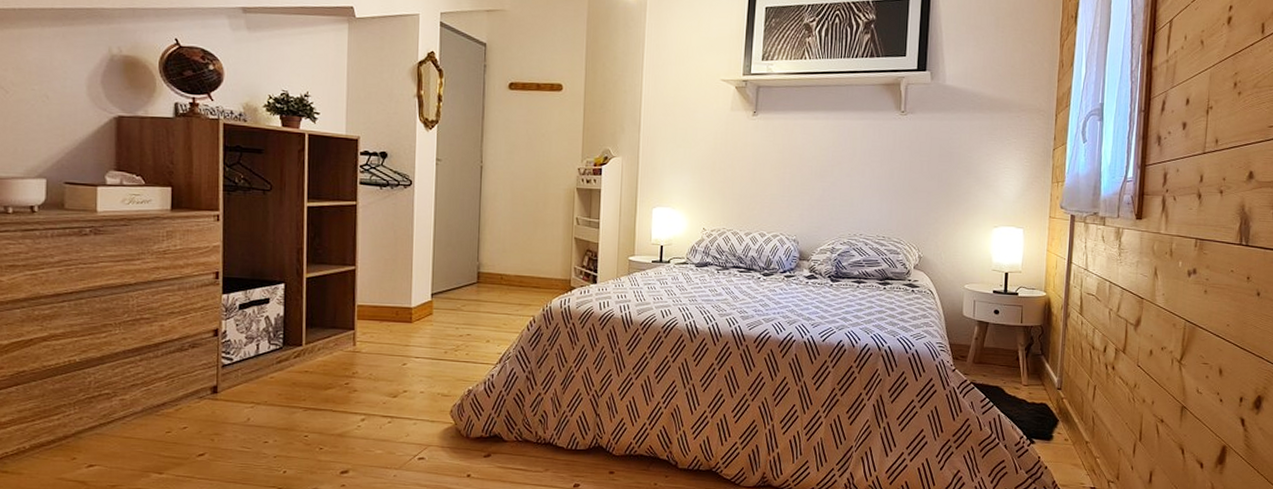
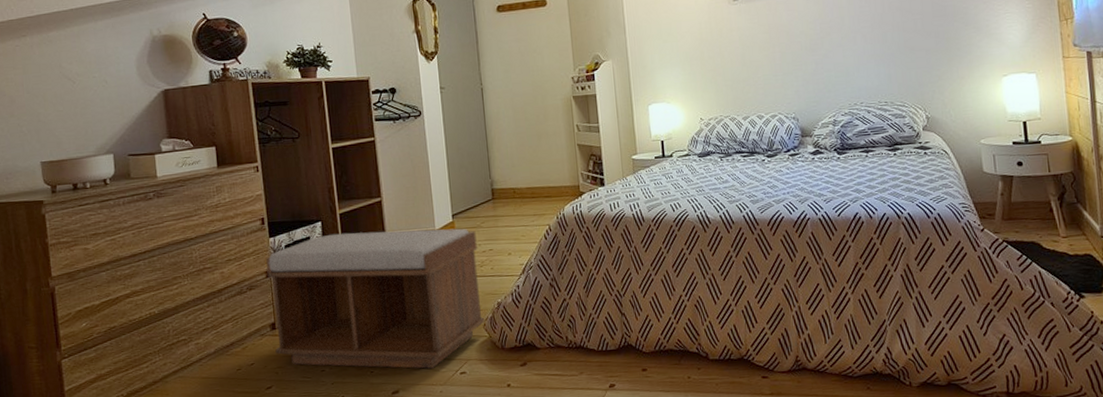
bench: none [214,298,455,451] -> present [266,228,485,369]

